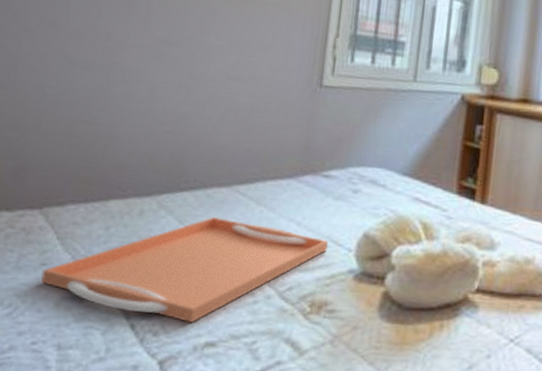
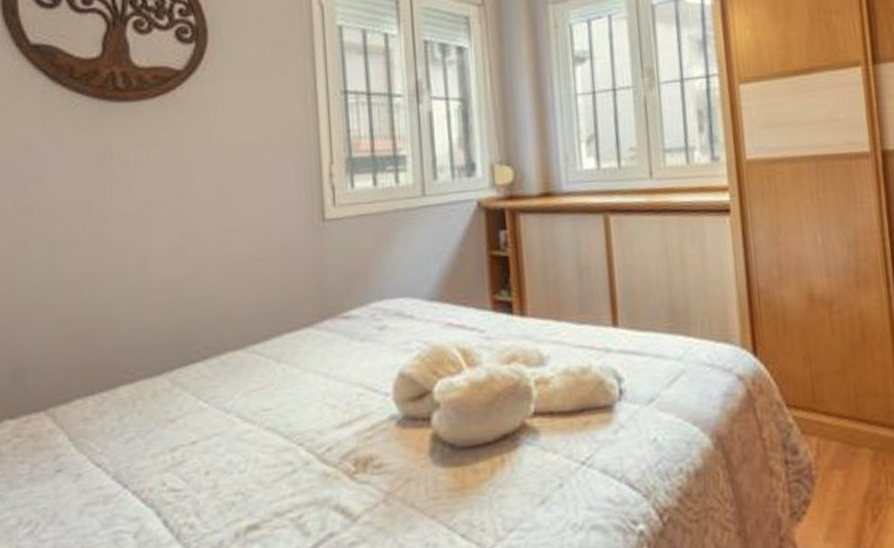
serving tray: present [41,216,329,323] -> none [59,383,363,508]

